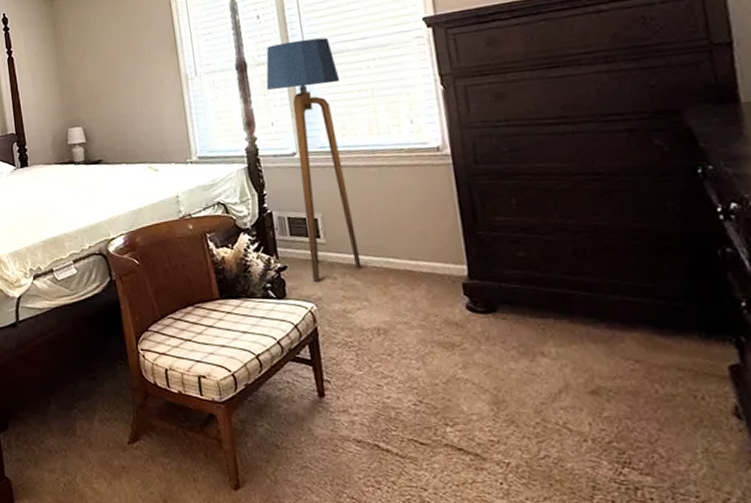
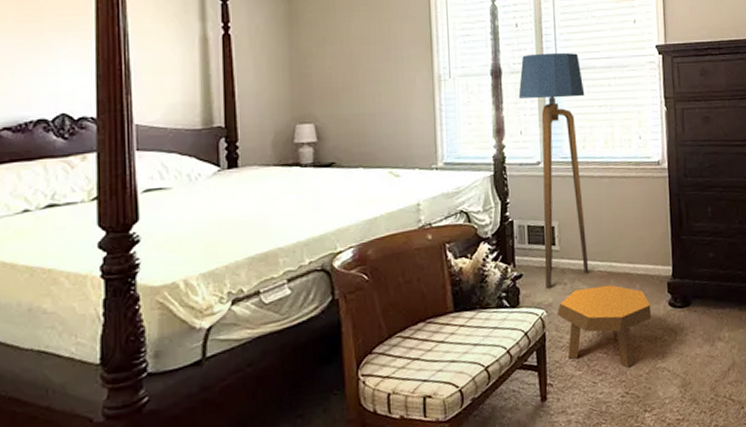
footstool: none [328,282,445,374] -> present [557,285,651,368]

